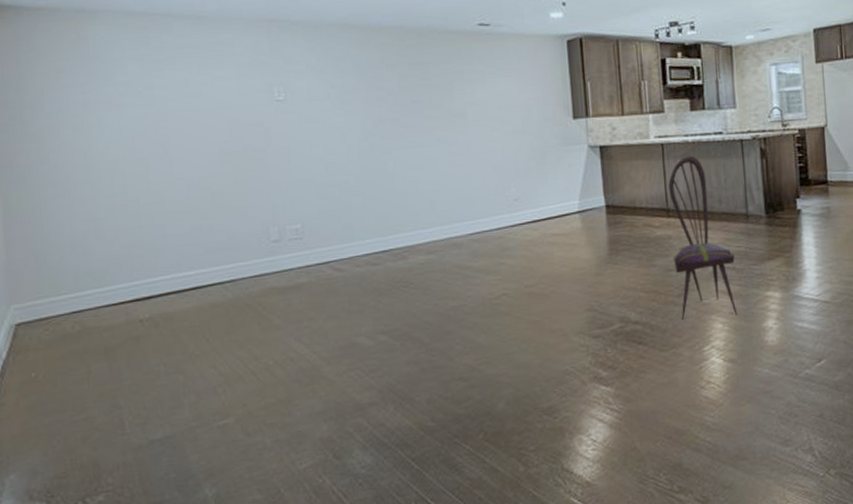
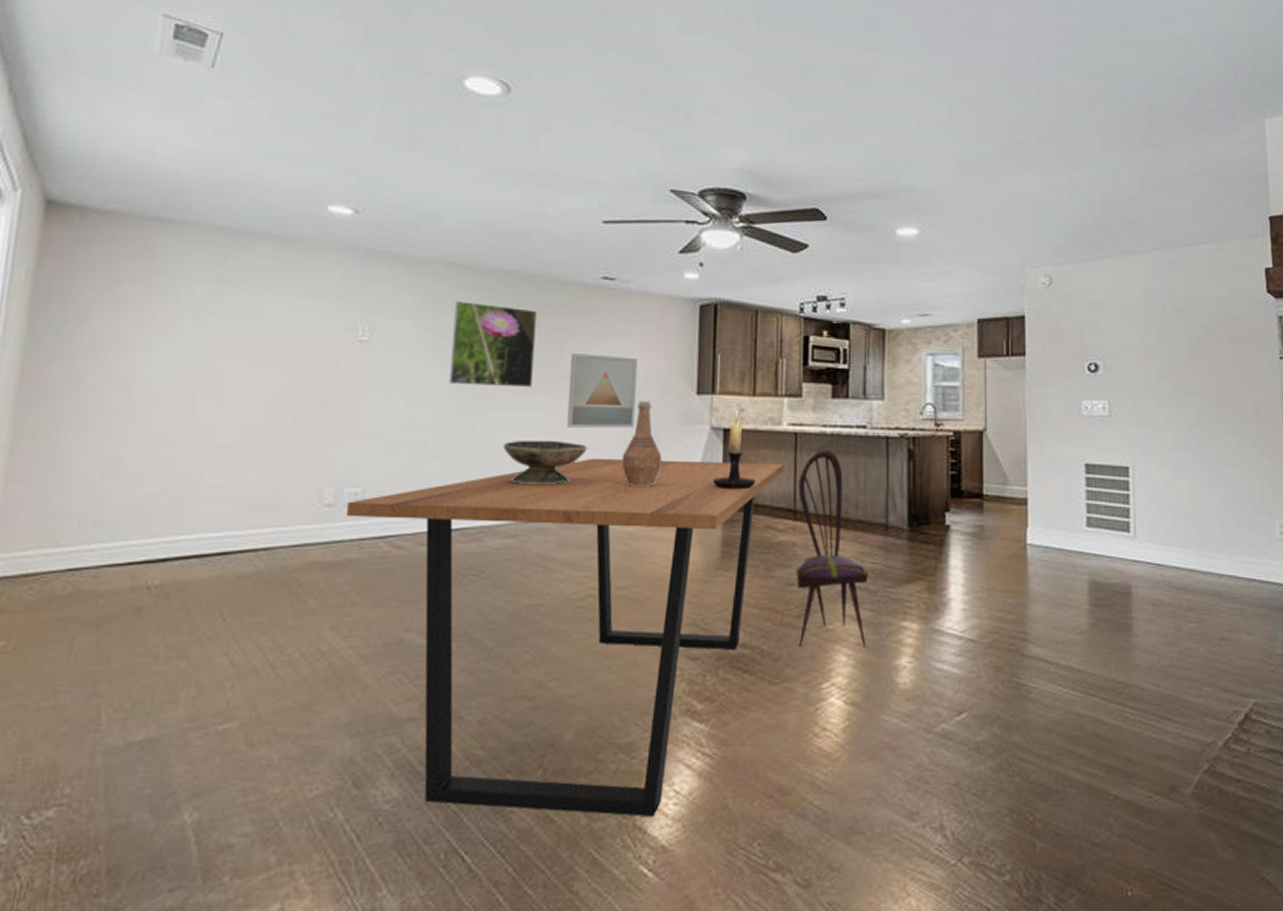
dining table: none [291,171,655,466] -> present [347,458,784,818]
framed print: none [353,57,431,131] -> present [449,301,537,388]
decorative bowl: none [414,169,485,209] -> present [504,439,588,484]
wall art: none [460,92,523,158] -> present [566,354,637,429]
vase: none [515,129,551,202] -> present [621,401,663,486]
candle holder: none [595,128,631,197] -> present [712,409,755,490]

